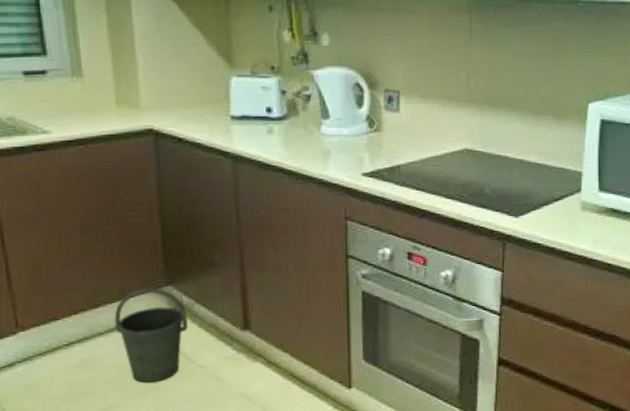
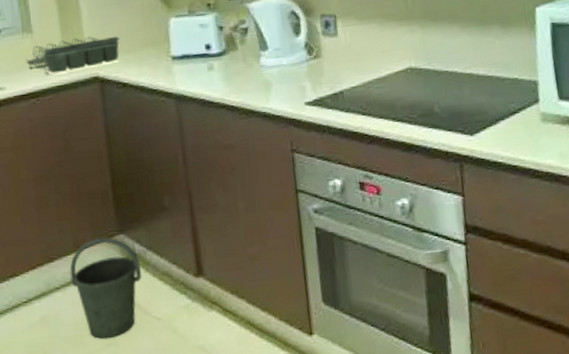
dish rack: none [75,87,178,122] -> present [26,36,120,75]

